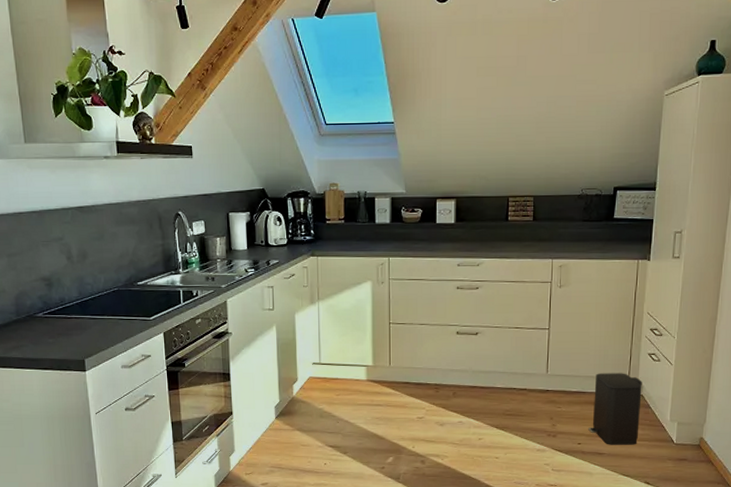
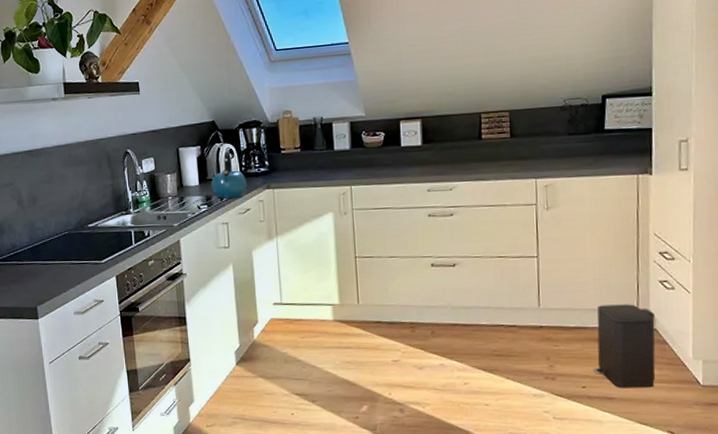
kettle: none [259,219,293,265] -> present [211,151,247,200]

